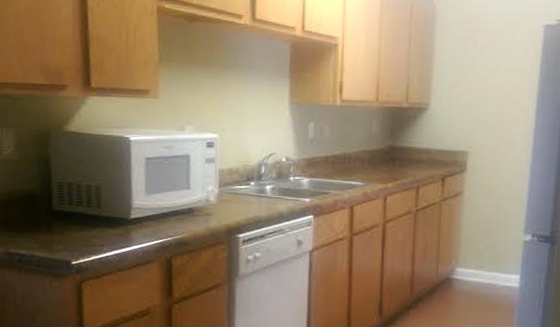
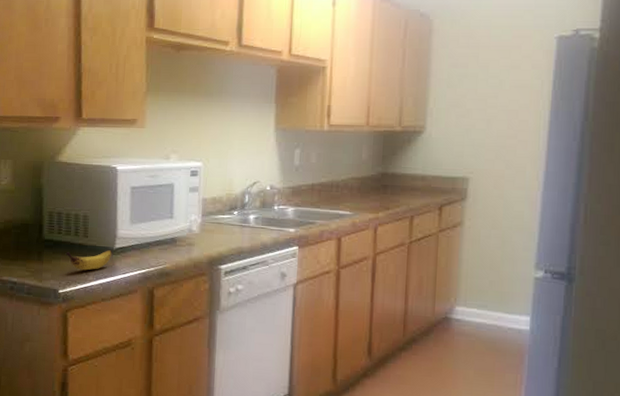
banana: none [79,220,128,242] -> present [66,249,112,271]

